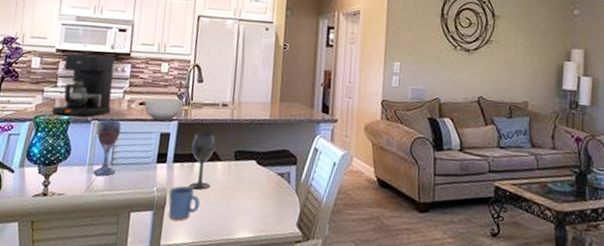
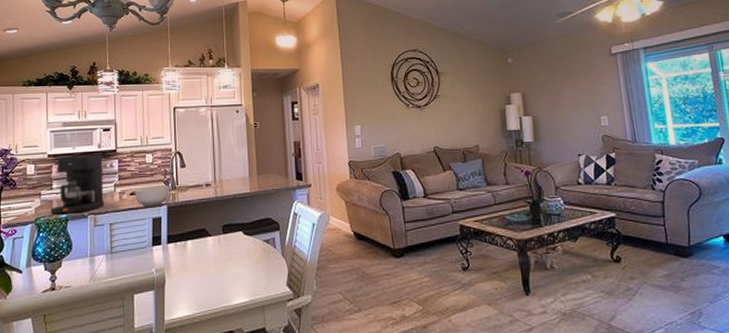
cup: present [93,120,122,176] -> none [94,213,116,264]
mug: present [168,186,201,221] -> none [167,264,197,297]
wine glass: present [189,132,216,190] -> none [182,212,204,265]

